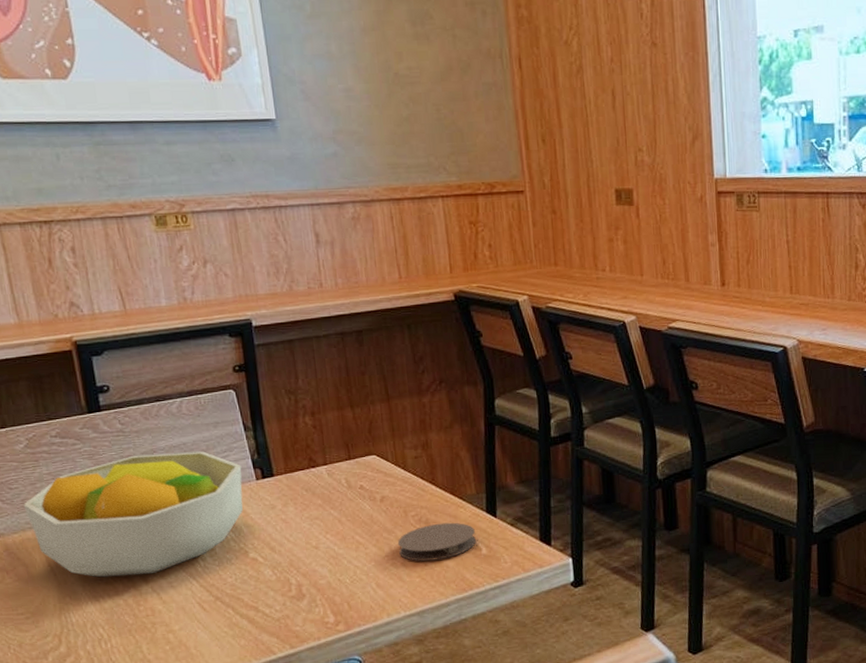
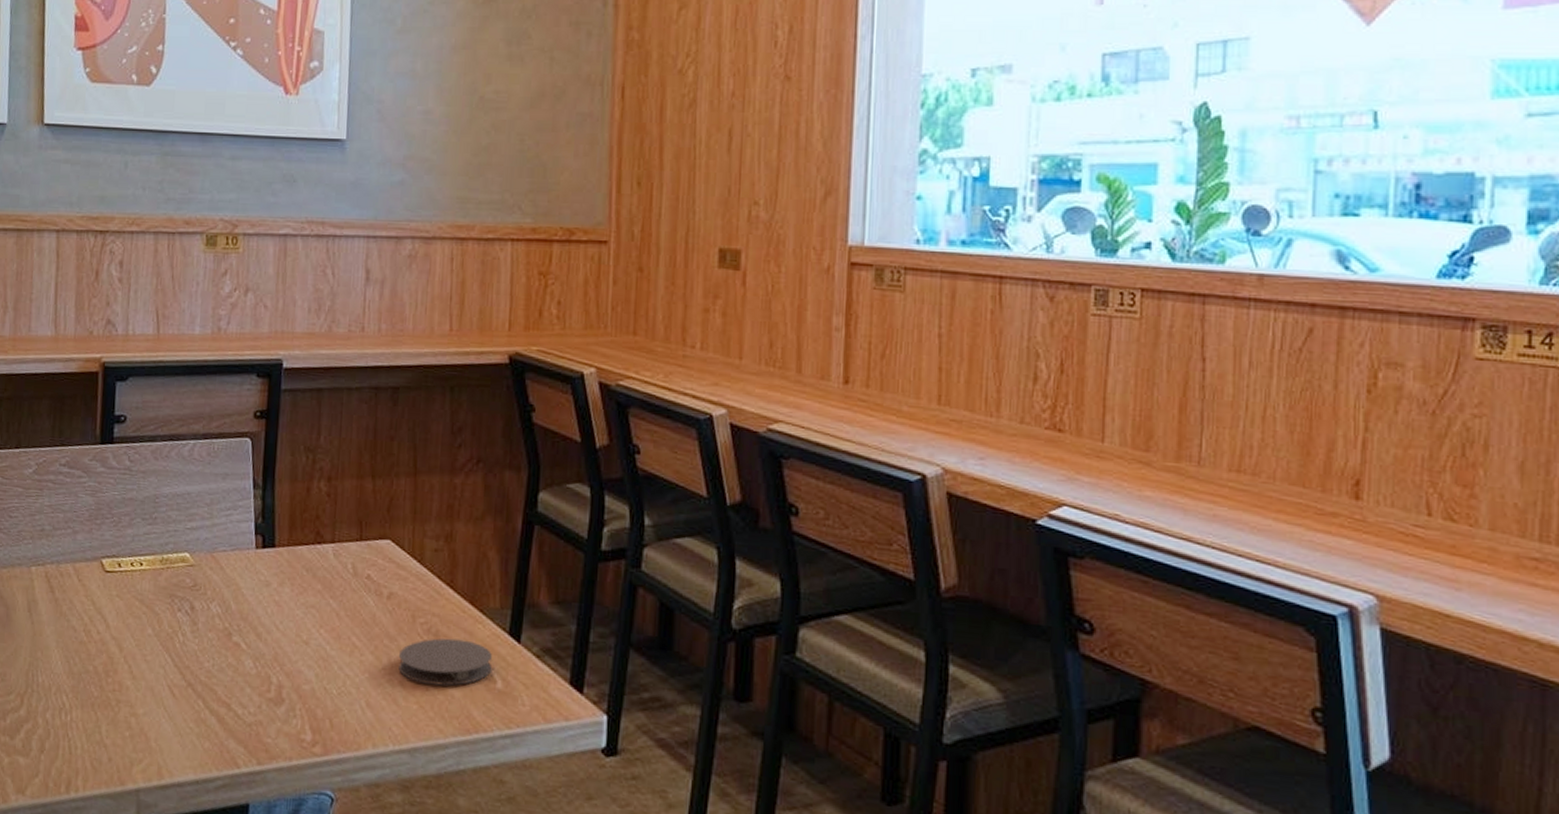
fruit bowl: present [23,451,243,578] -> none [18,498,243,641]

